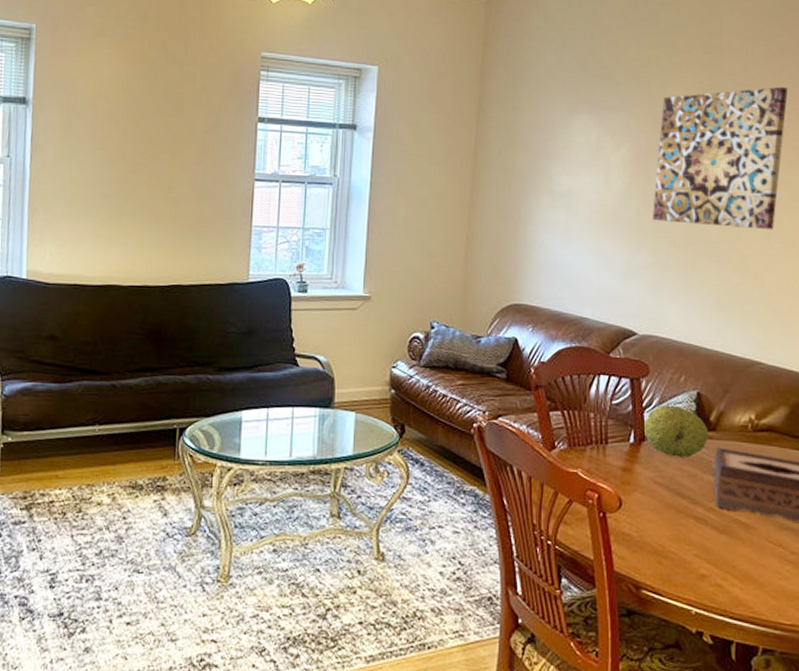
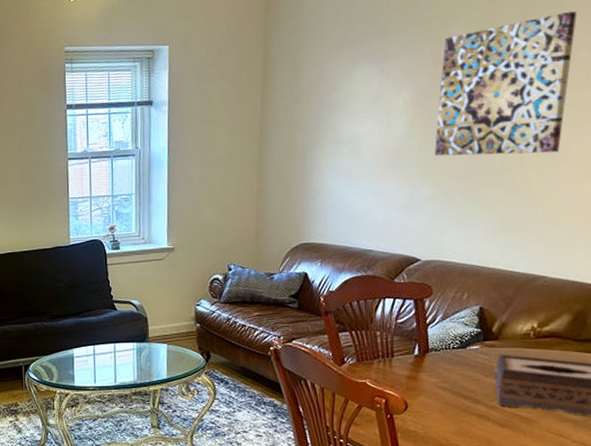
fruit: present [644,405,709,457] -> none [428,320,491,364]

